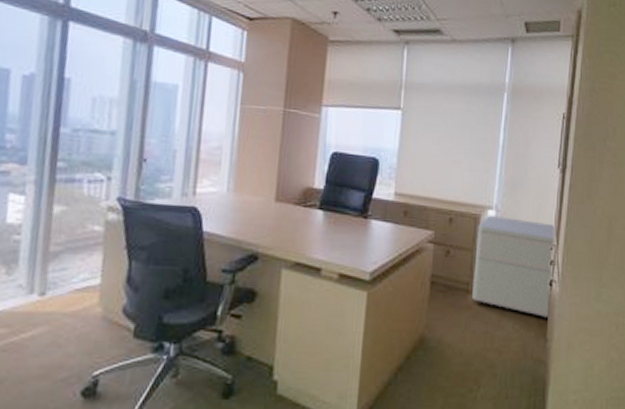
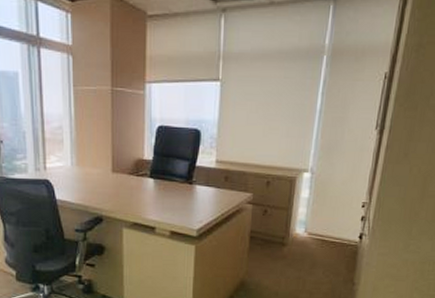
nightstand: present [472,215,556,319] -> none [287,177,369,267]

